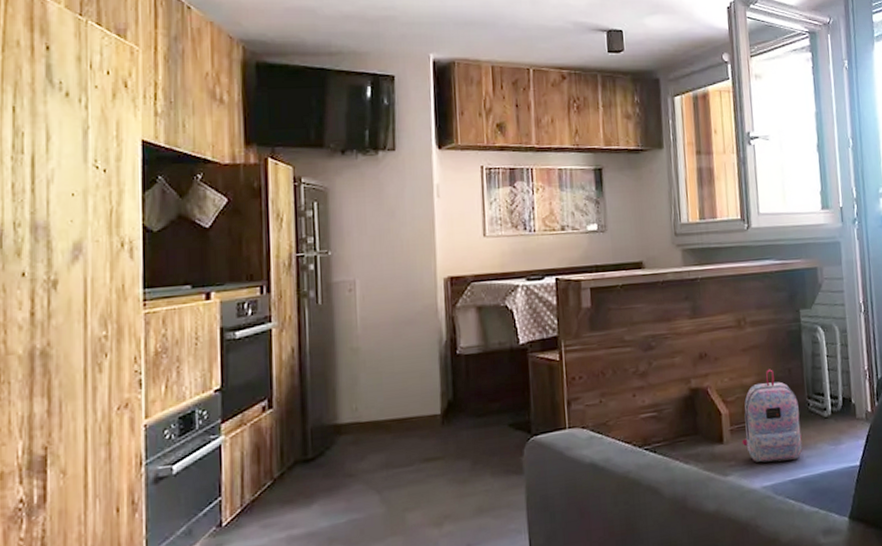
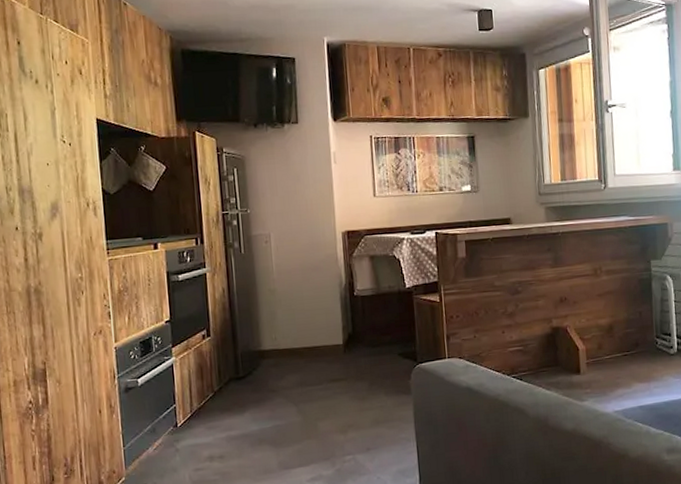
backpack: present [742,369,803,463] -> none [596,312,651,391]

